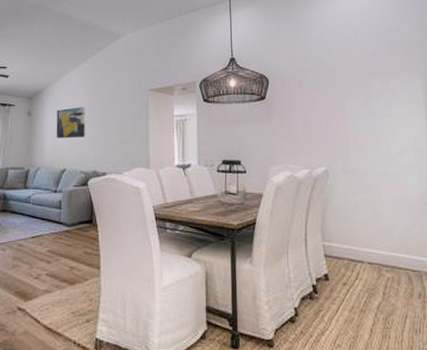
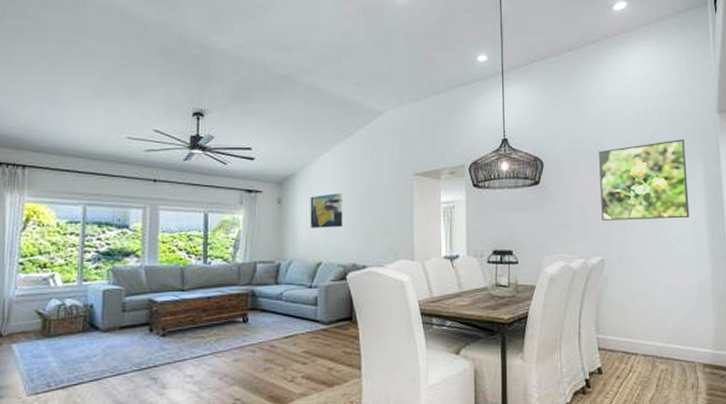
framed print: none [320,57,411,133] -> present [598,138,690,221]

